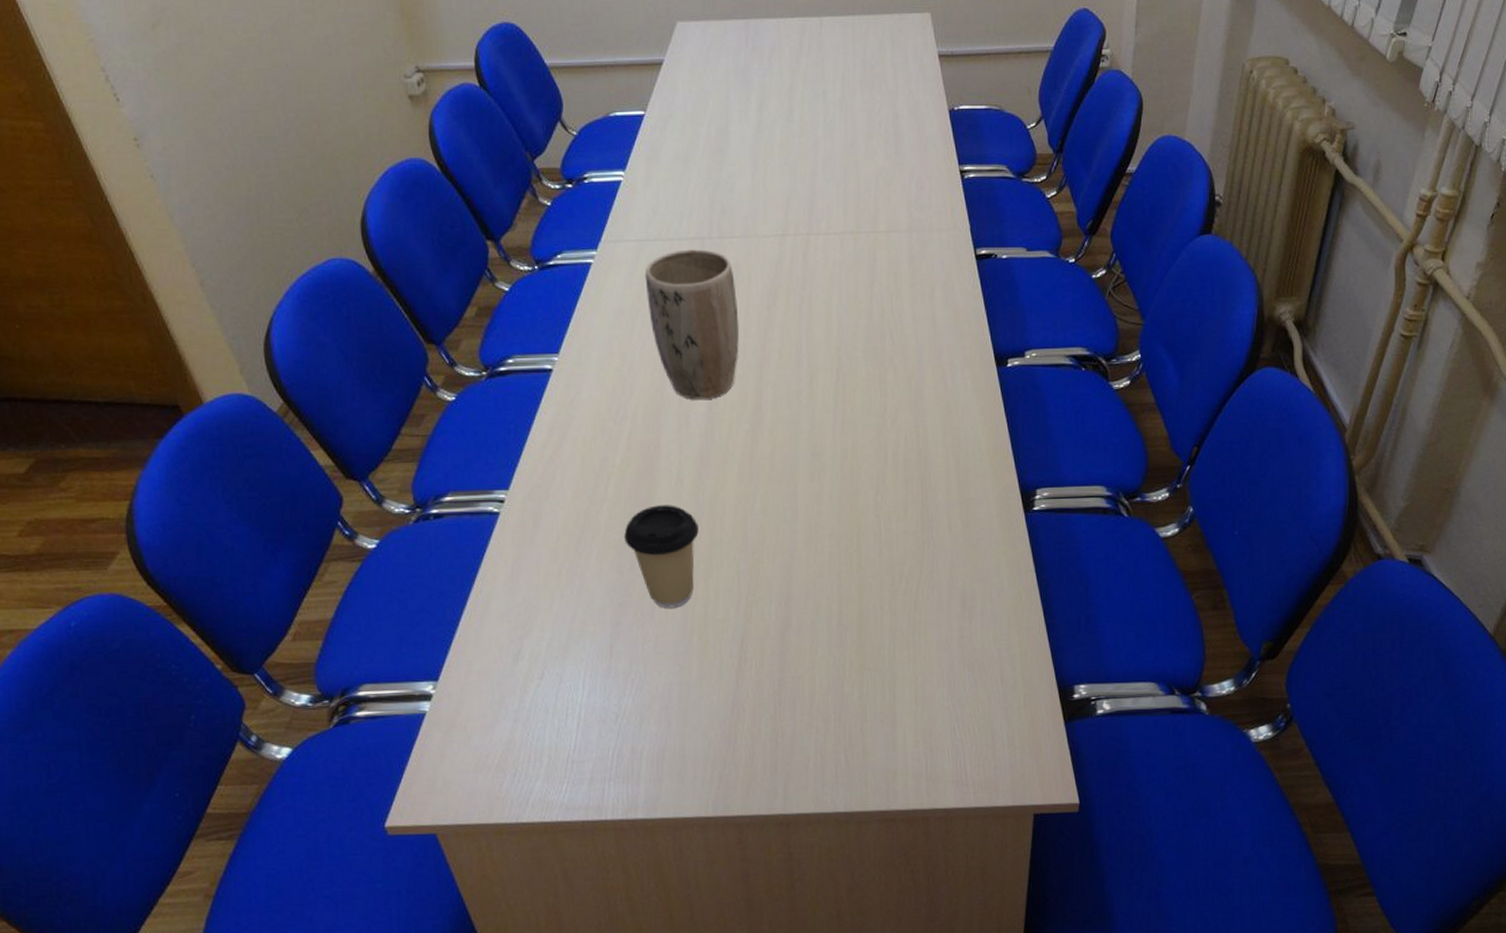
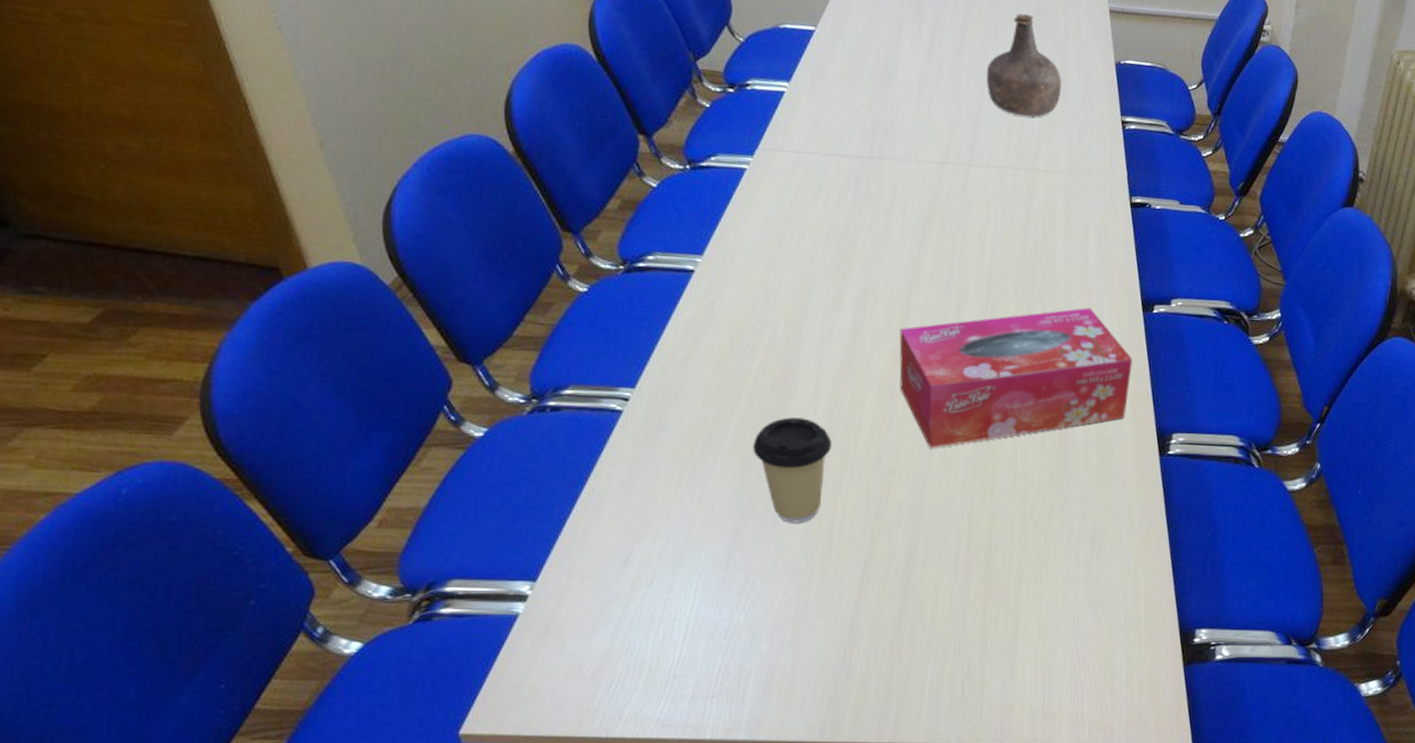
plant pot: present [644,249,739,400] -> none [800,166,892,316]
tissue box: none [754,368,990,524] -> present [899,307,1133,448]
bottle: none [817,70,896,178] -> present [986,13,1062,117]

